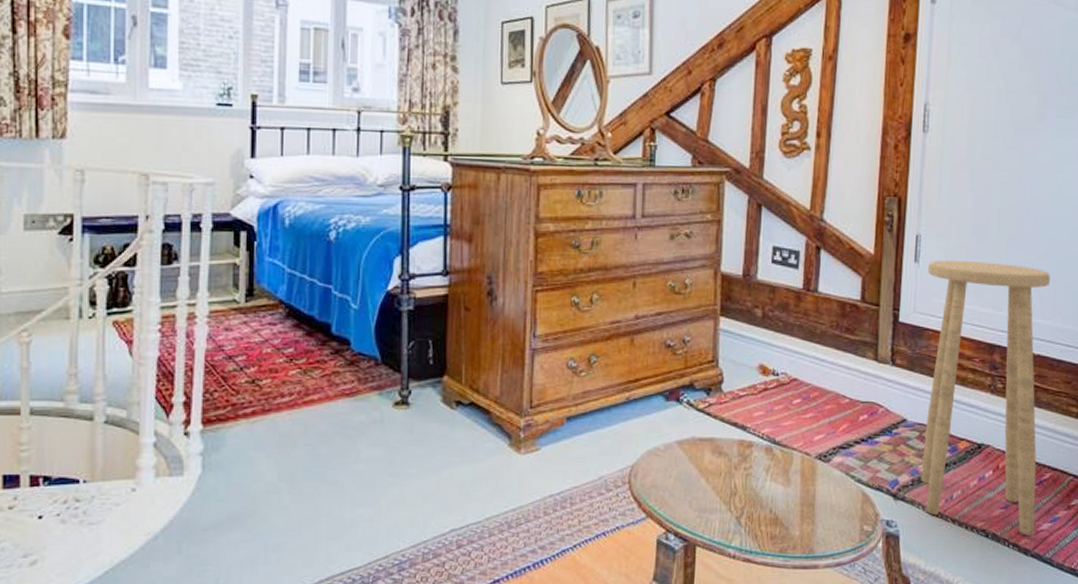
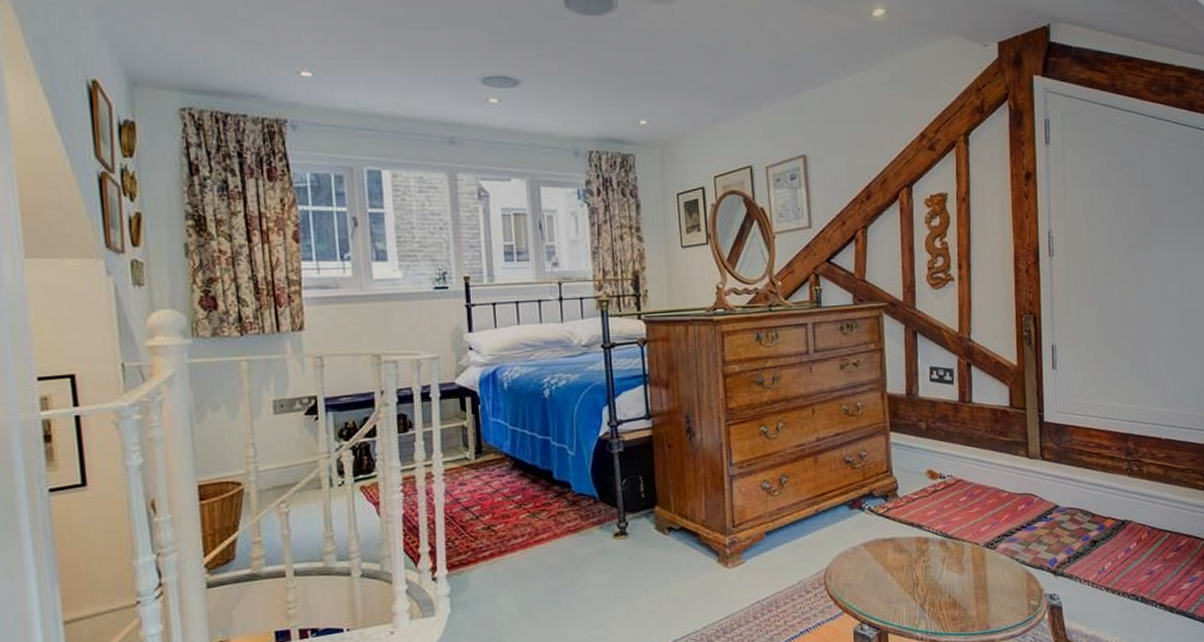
stool: present [920,260,1050,536] -> none [1065,363,1177,596]

